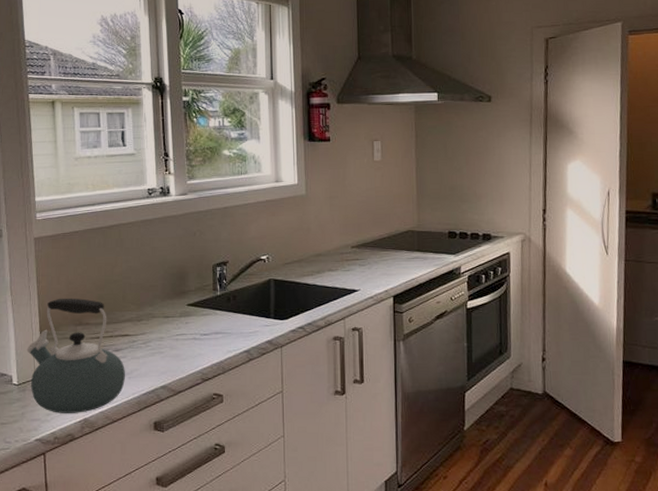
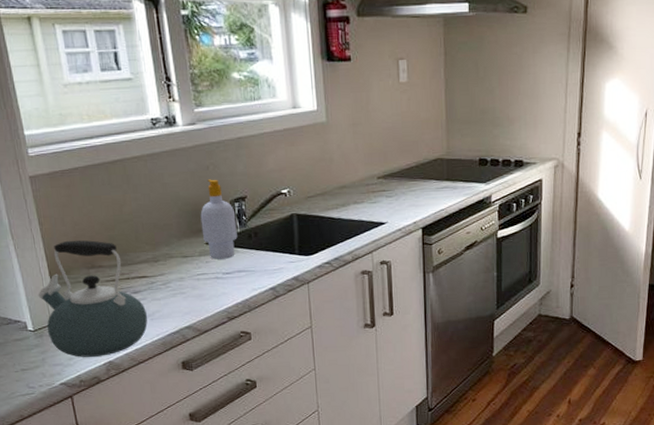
soap bottle: none [184,244,217,321] -> present [200,179,238,260]

